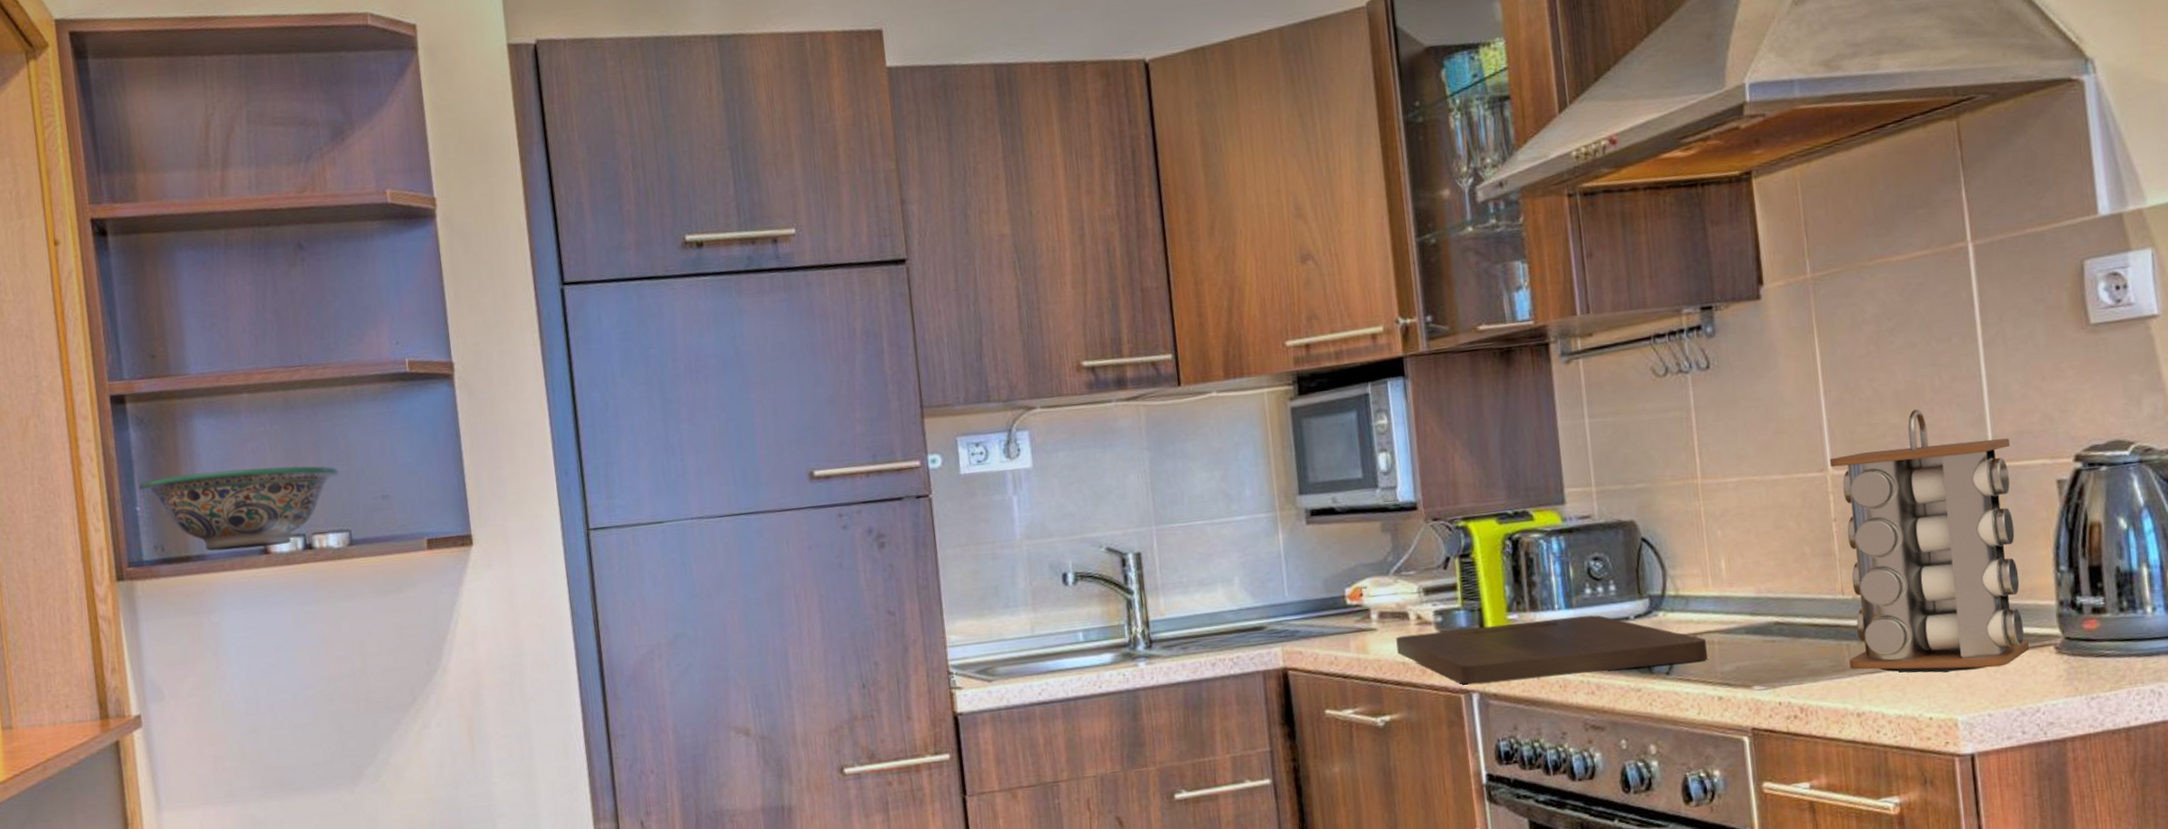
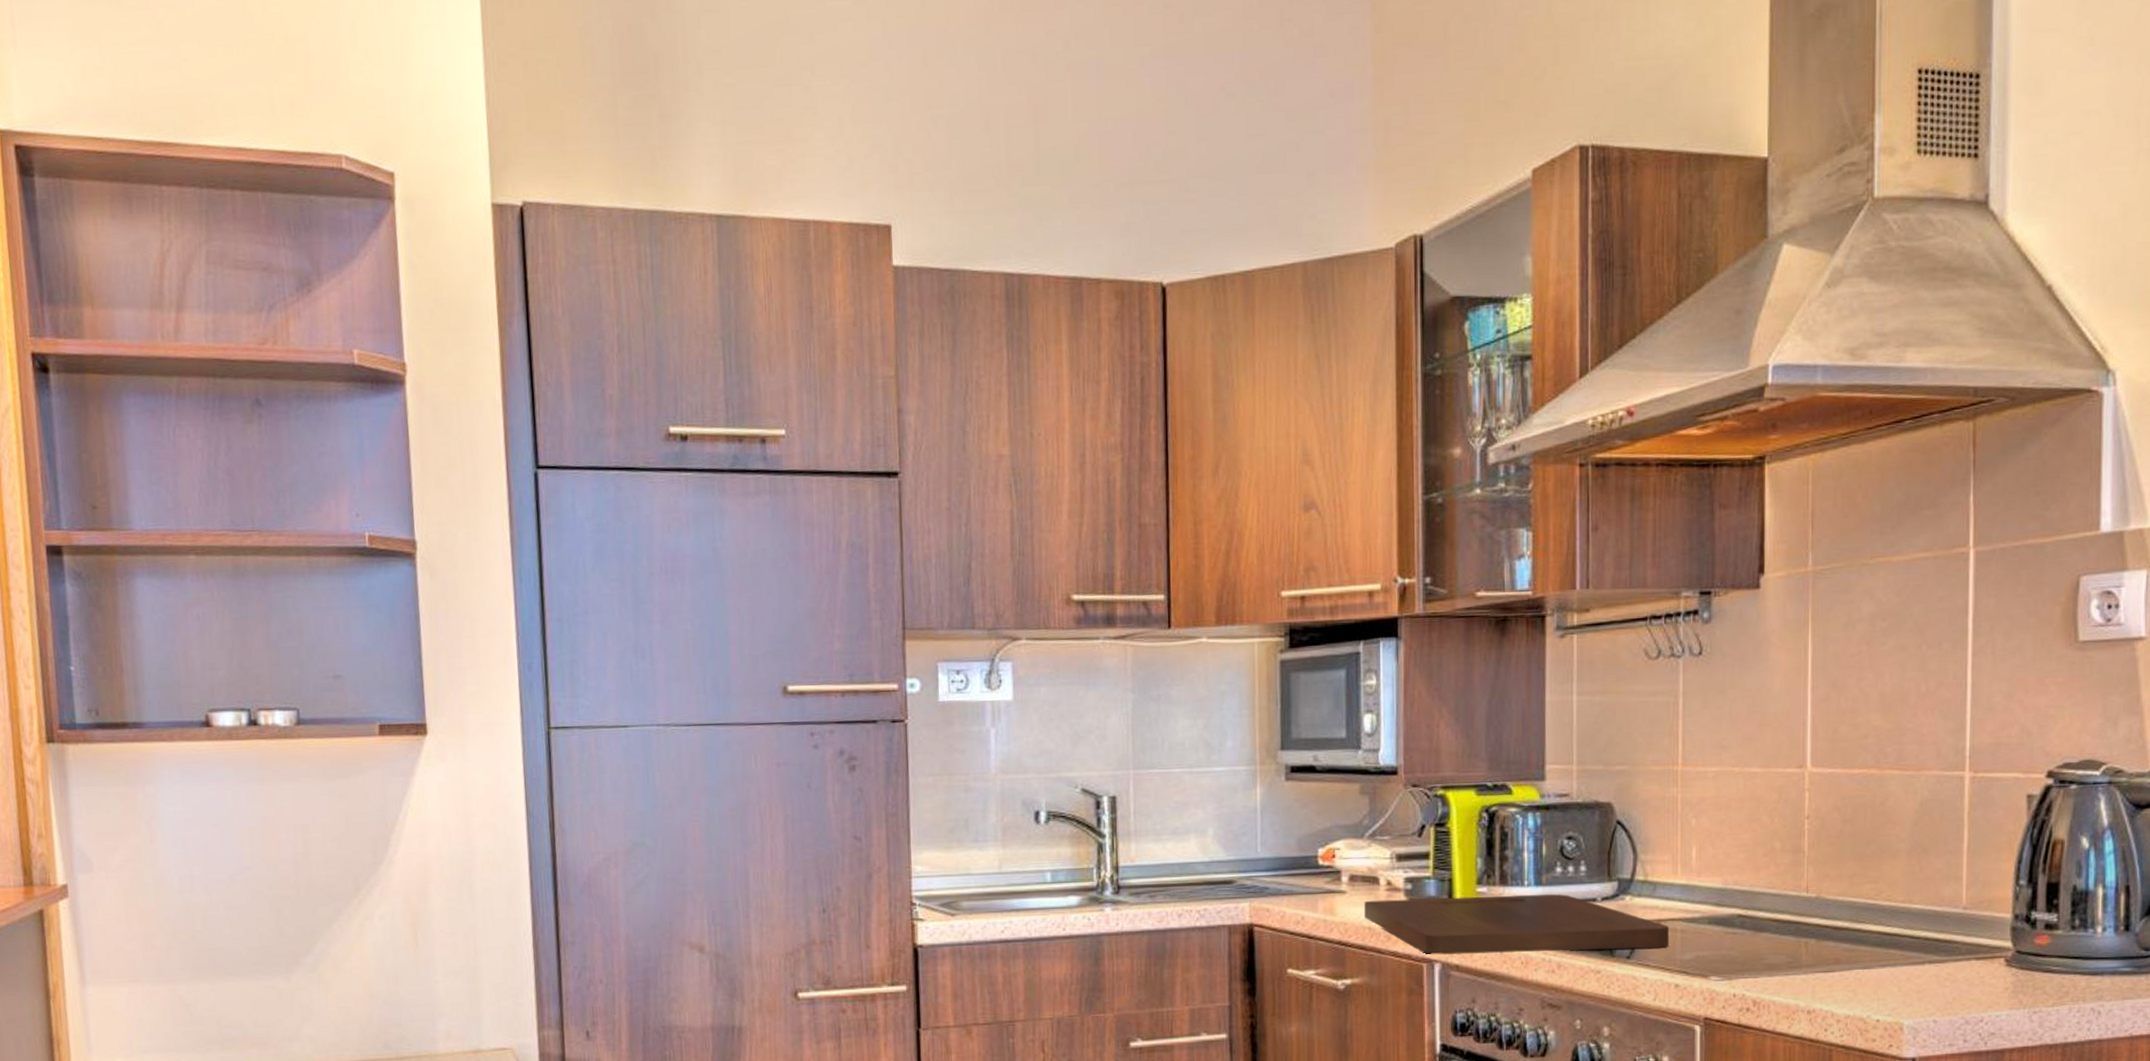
decorative bowl: present [138,466,339,551] -> none [73,634,289,720]
spice rack: present [1829,409,2029,673] -> none [1806,713,1987,976]

